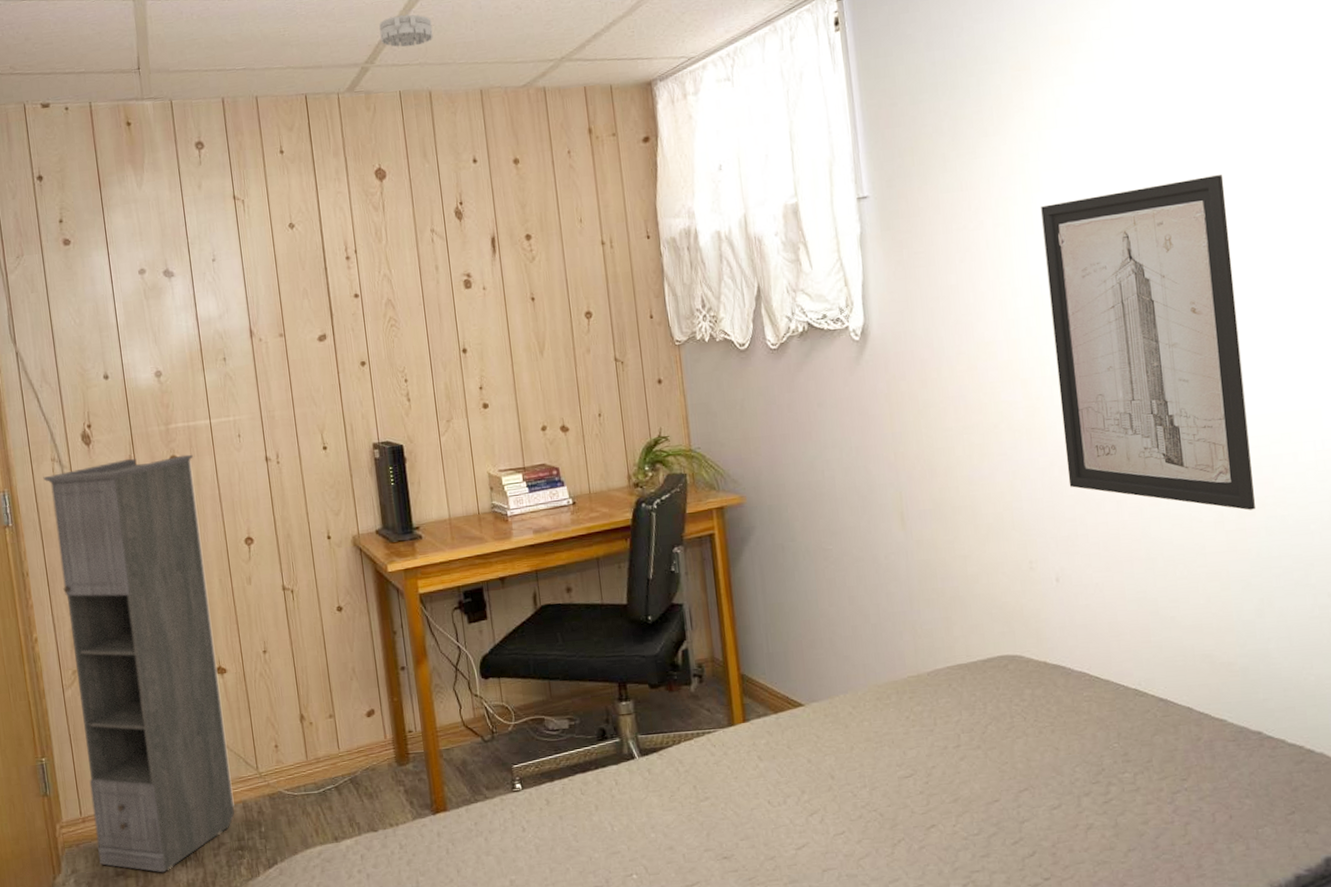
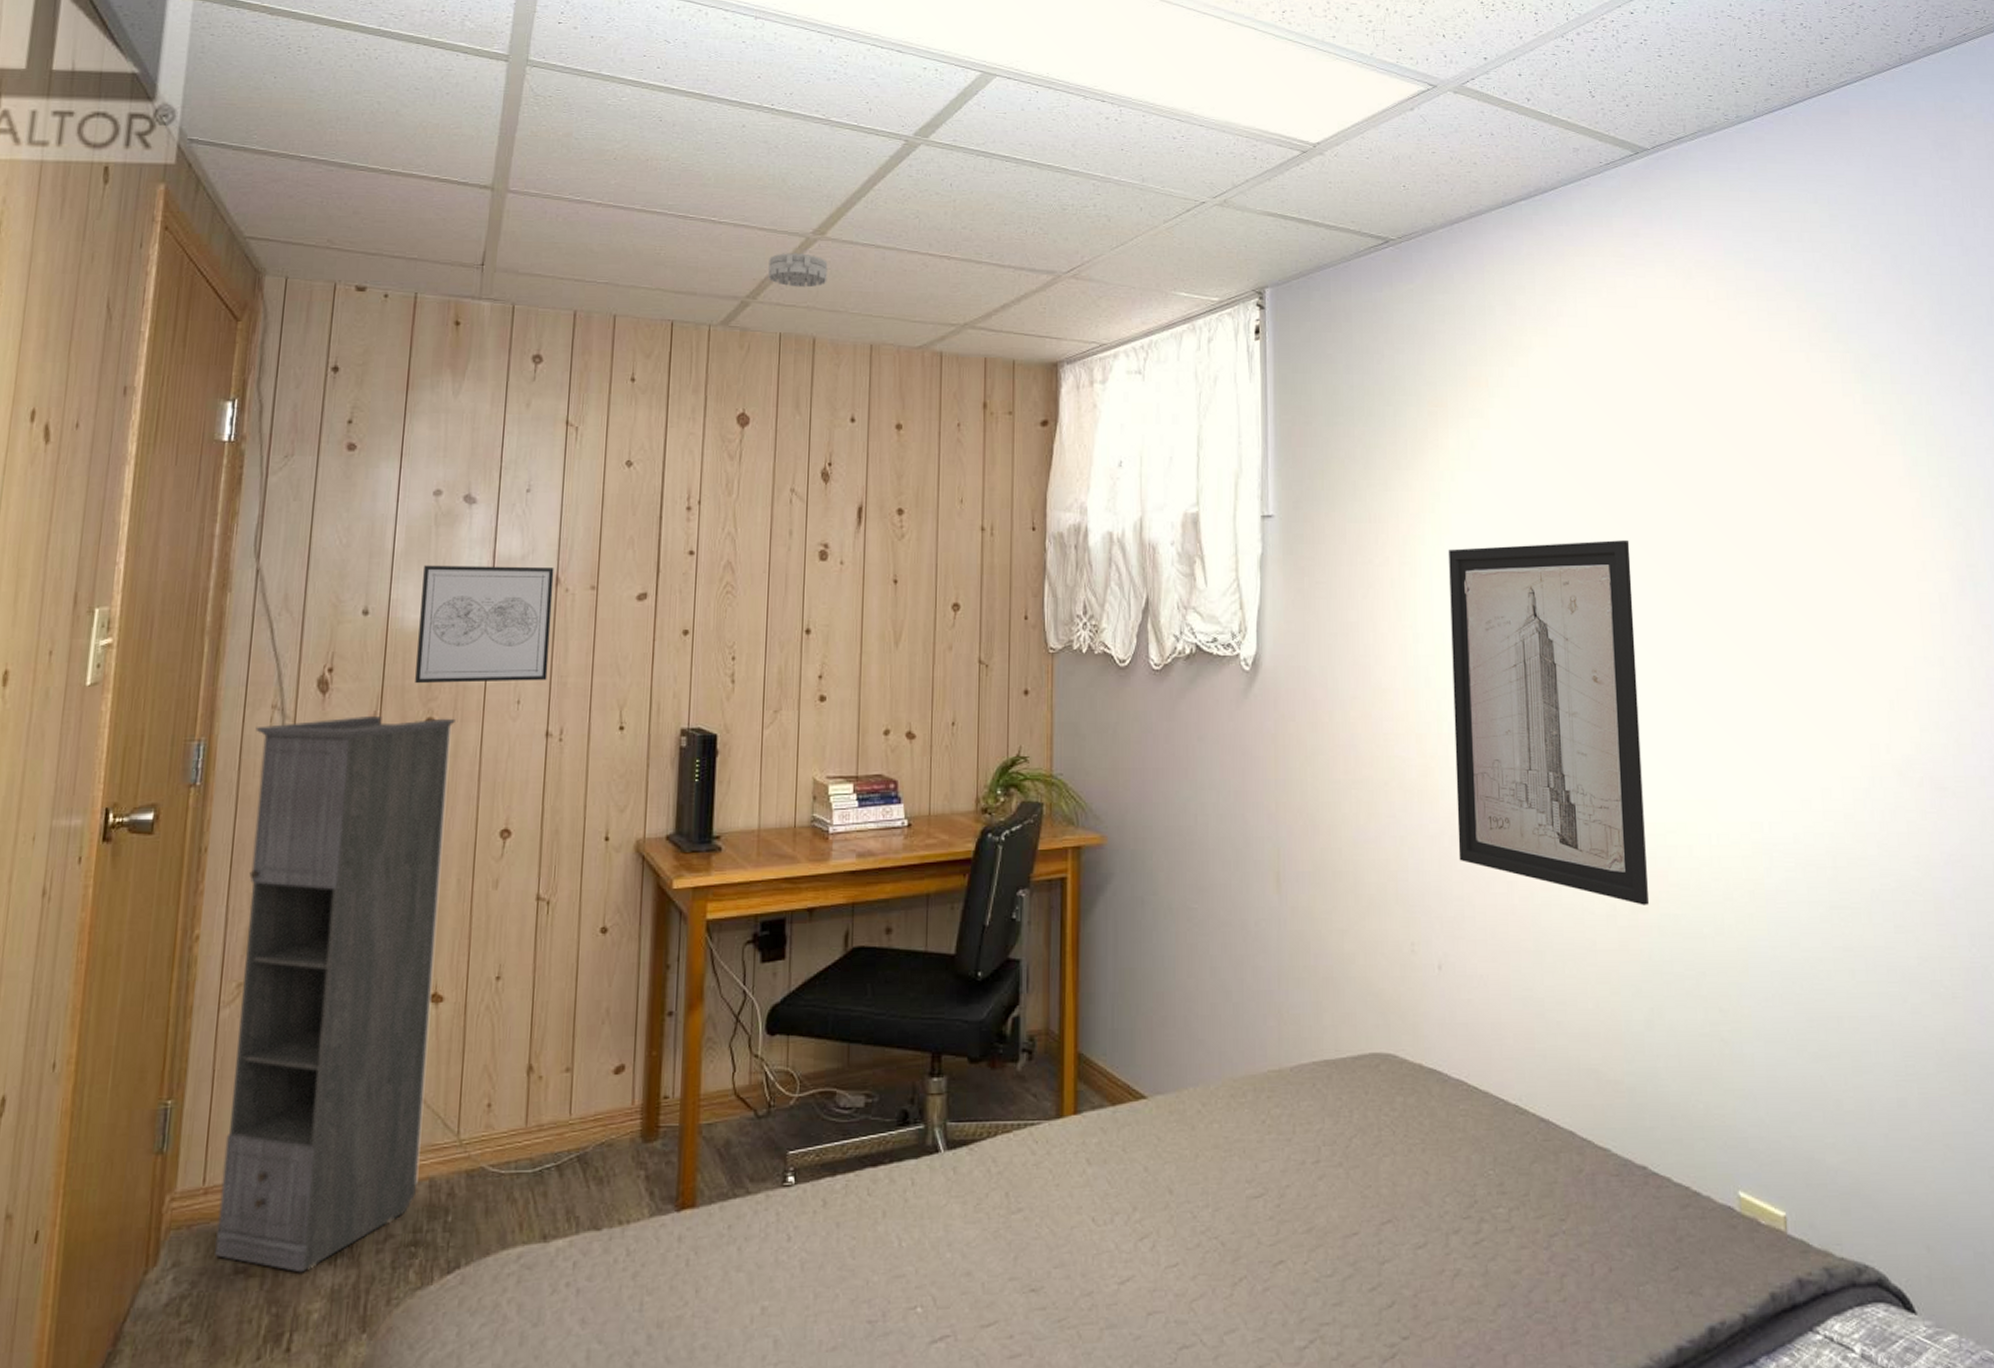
wall art: none [144,322,258,430] -> present [415,565,554,684]

